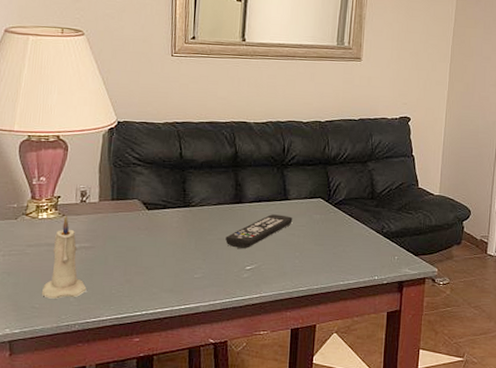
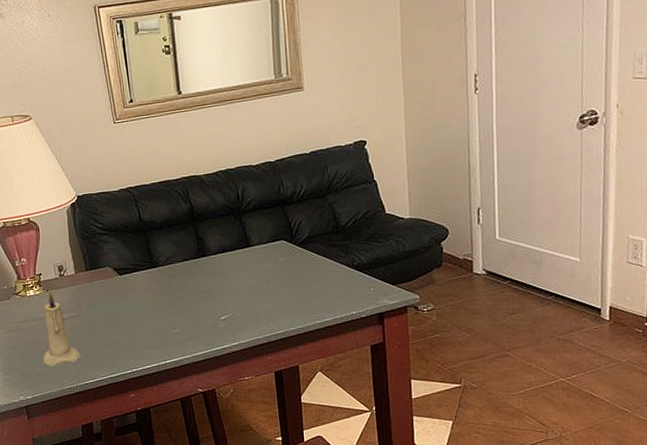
remote control: present [225,214,293,248] -> none [196,262,259,300]

